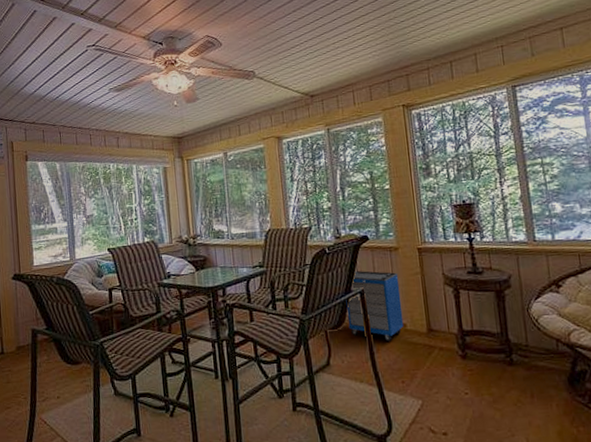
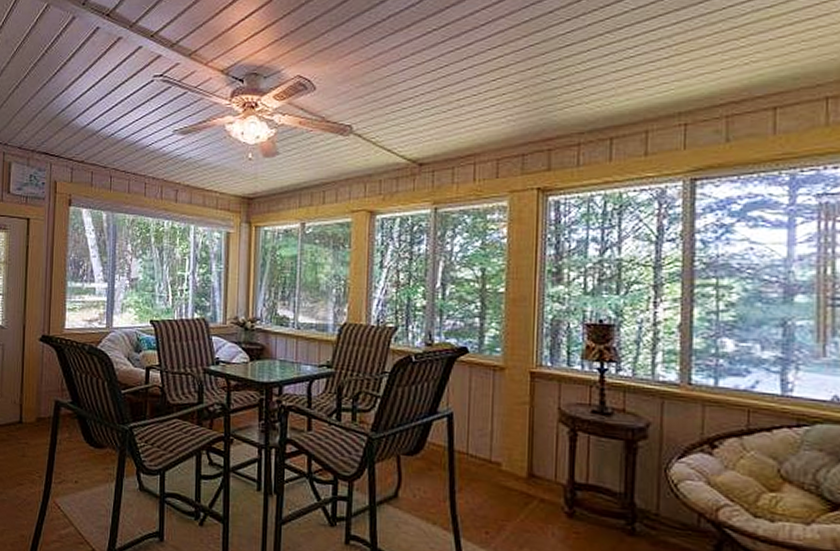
cabinet: present [346,270,404,343] -> none [427,389,500,482]

